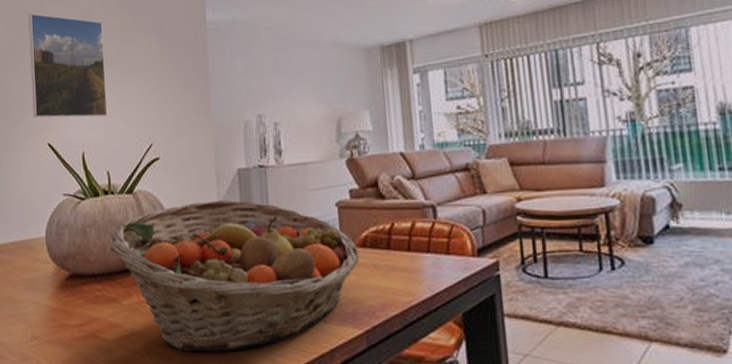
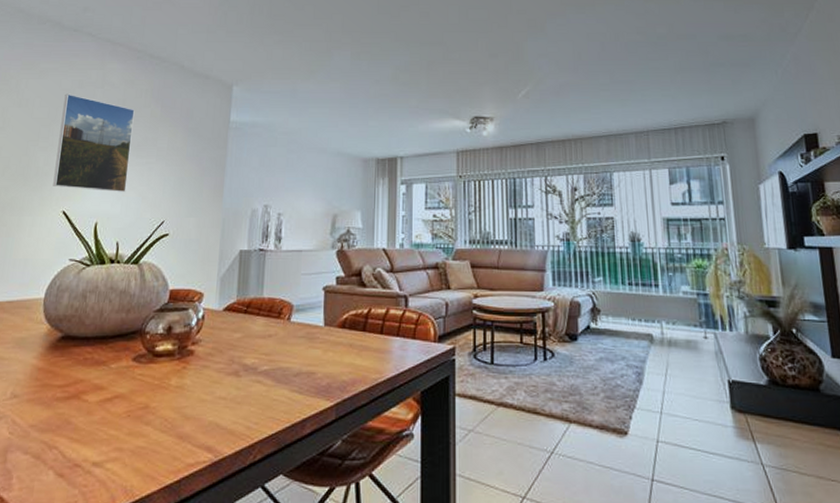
fruit basket: present [107,199,360,353] -> none [105,276,339,418]

